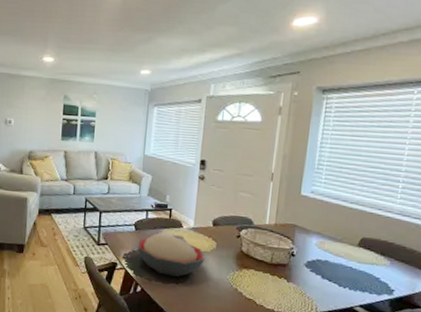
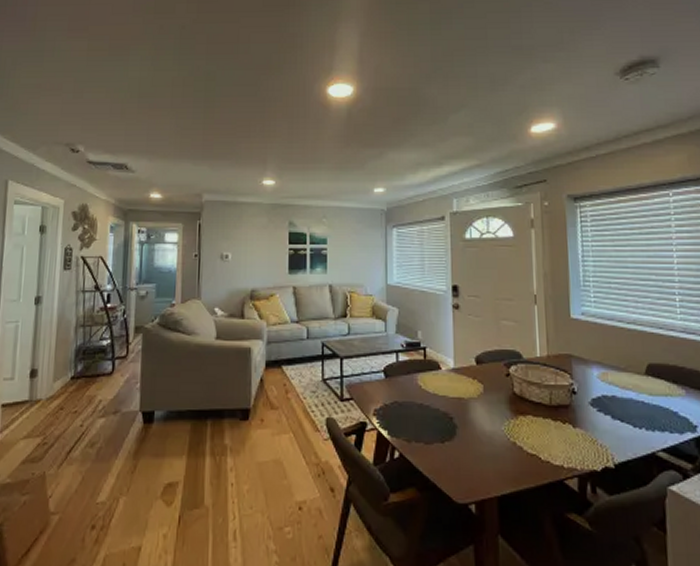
decorative bowl: present [138,232,204,277] -> none [390,377,471,433]

